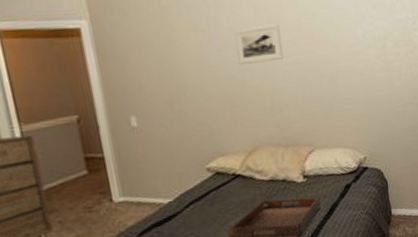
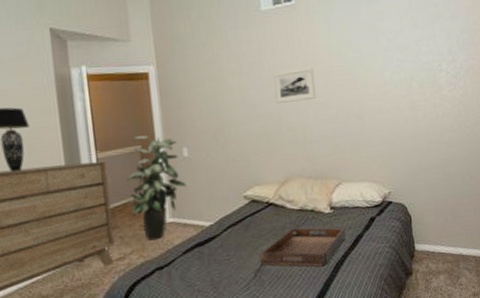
indoor plant: none [61,103,138,222] -> present [126,135,187,239]

